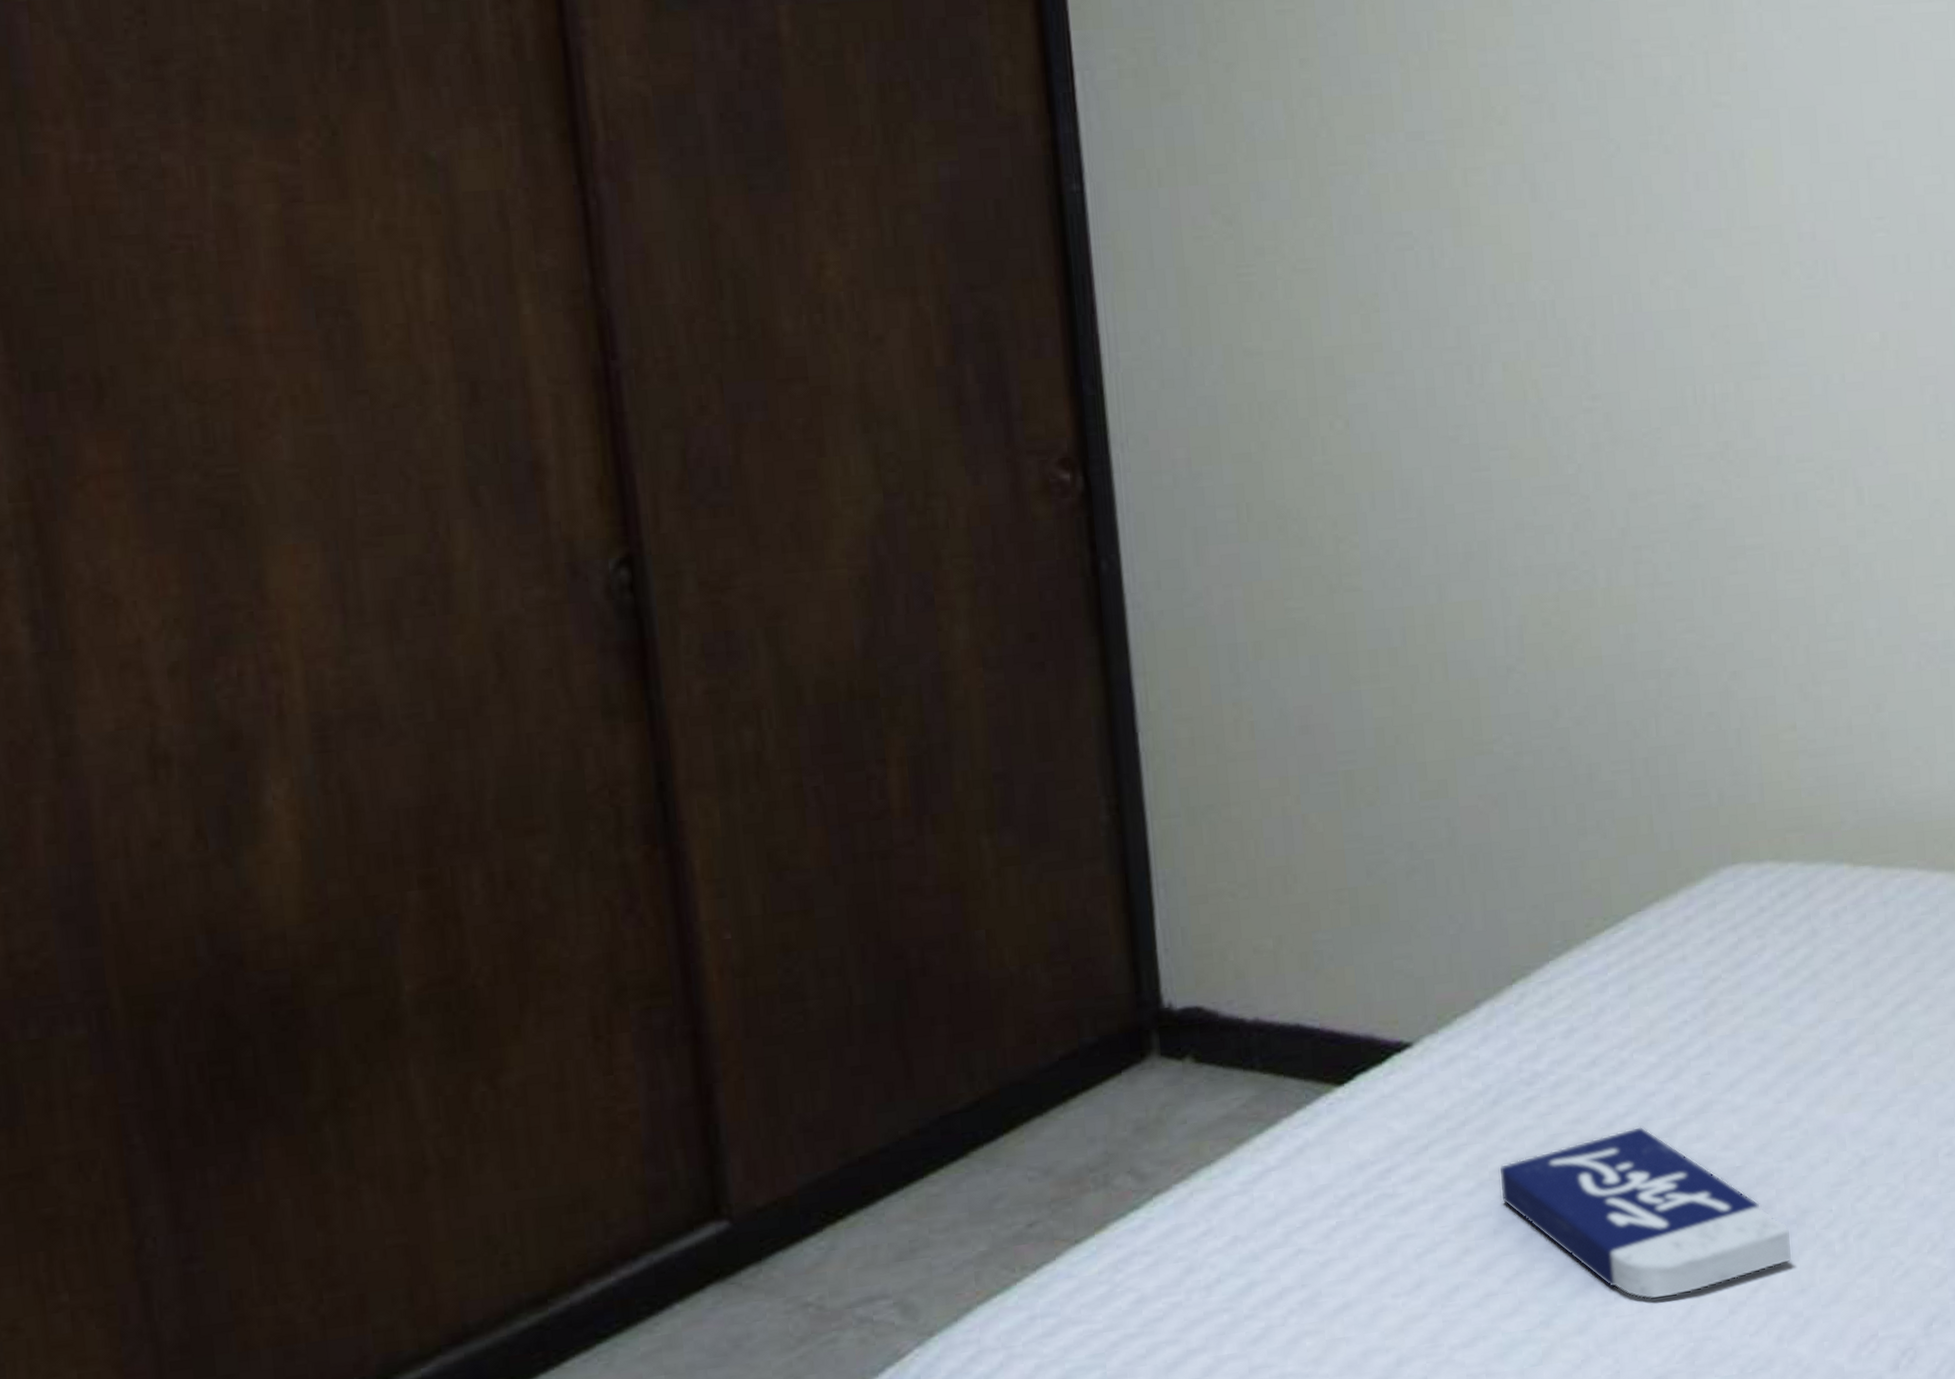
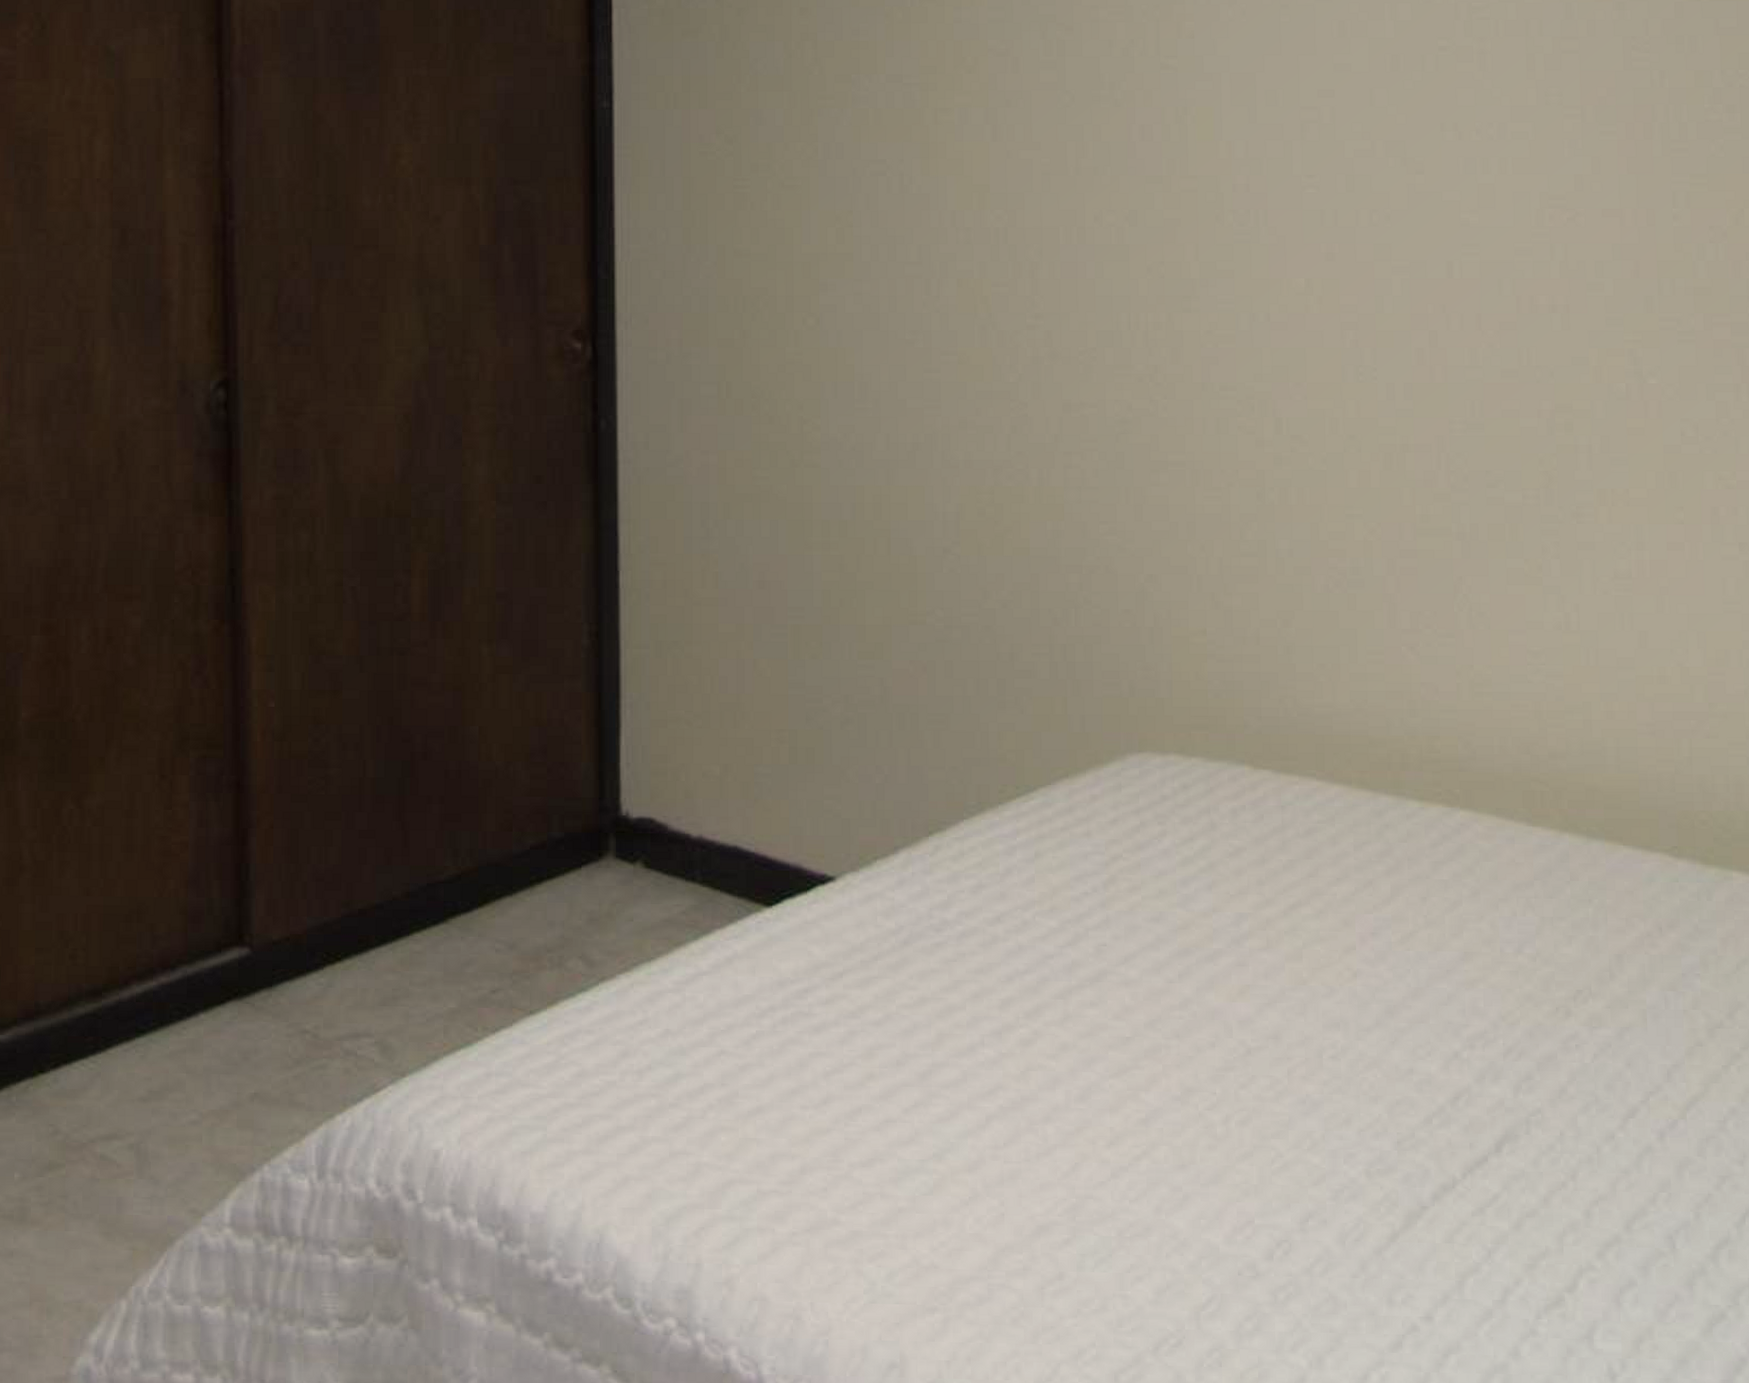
book: present [1498,1126,1791,1300] -> none [905,985,1174,1152]

